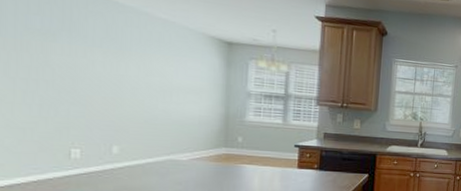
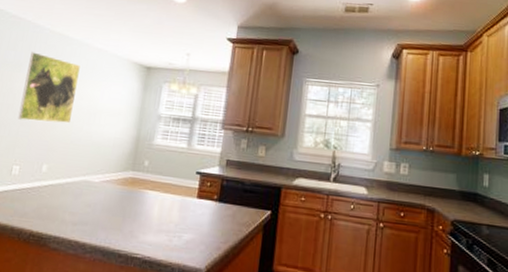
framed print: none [65,18,142,102] -> present [17,52,81,124]

